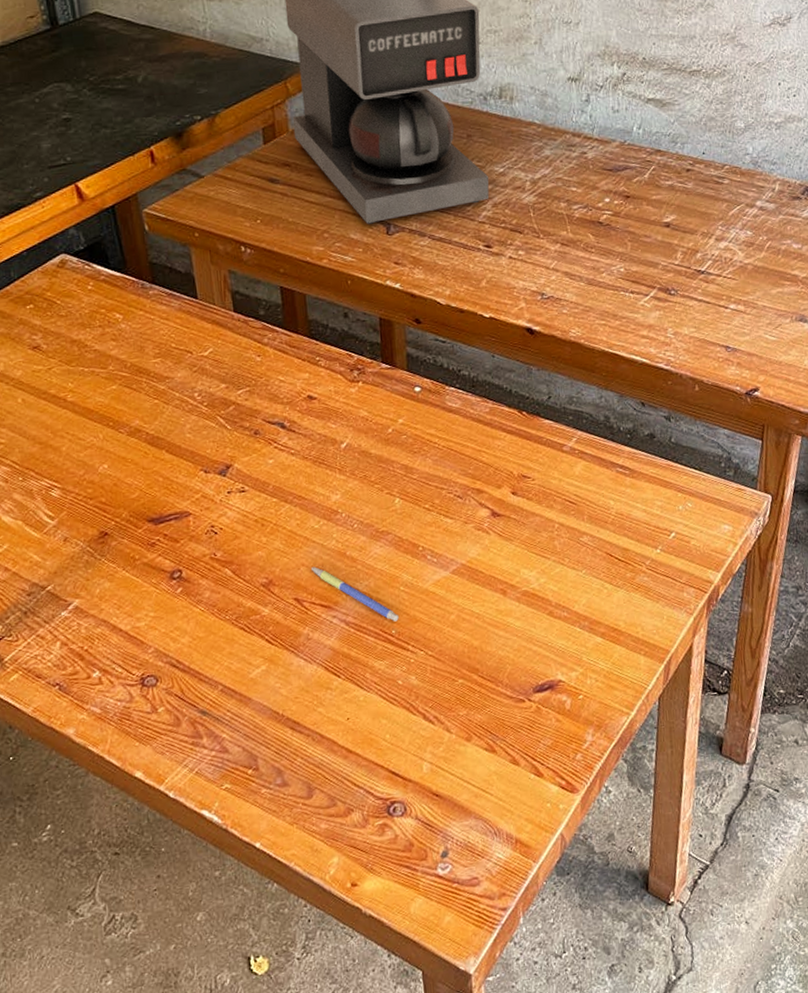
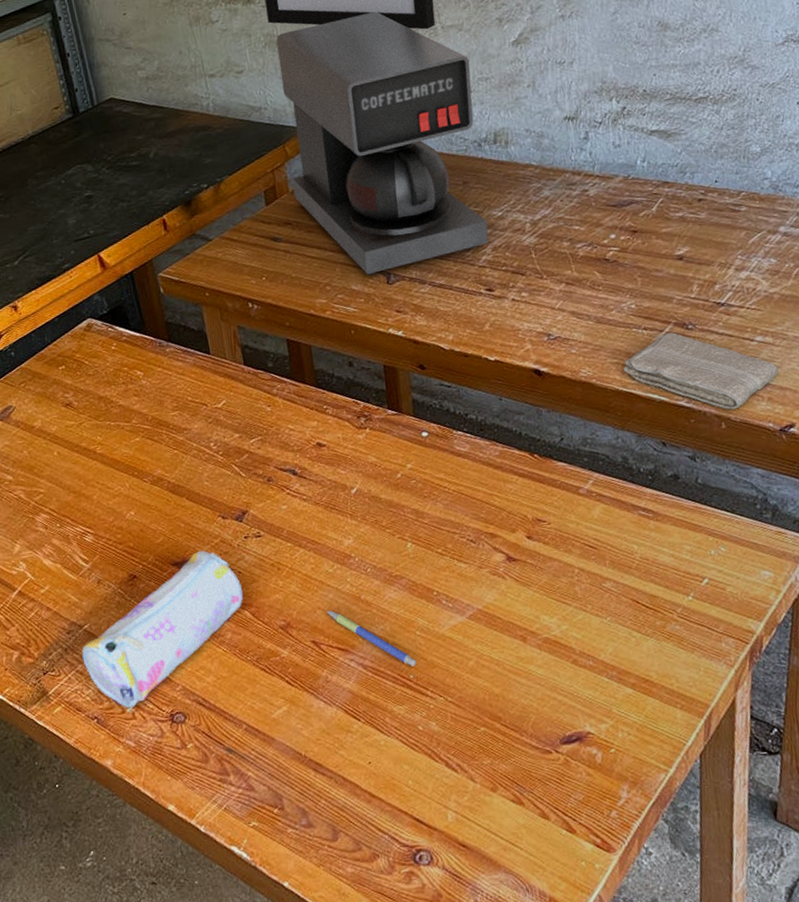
pencil case: none [43,505,224,674] -> present [81,550,244,709]
washcloth: none [610,296,748,373] -> present [623,332,779,410]

